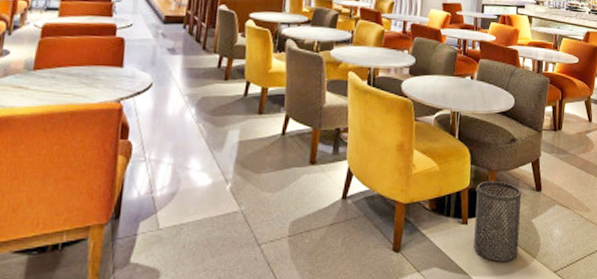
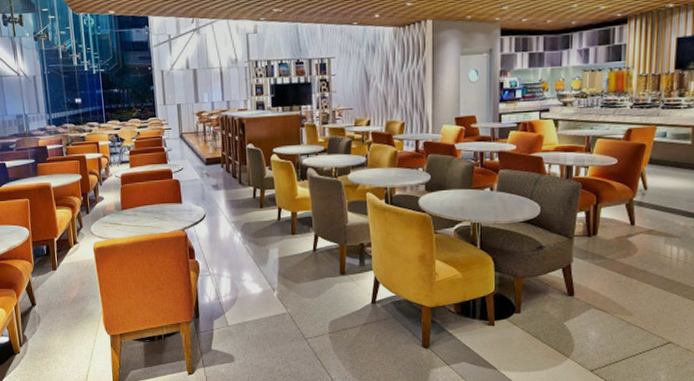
trash can: present [474,180,522,262] -> none [501,286,552,359]

